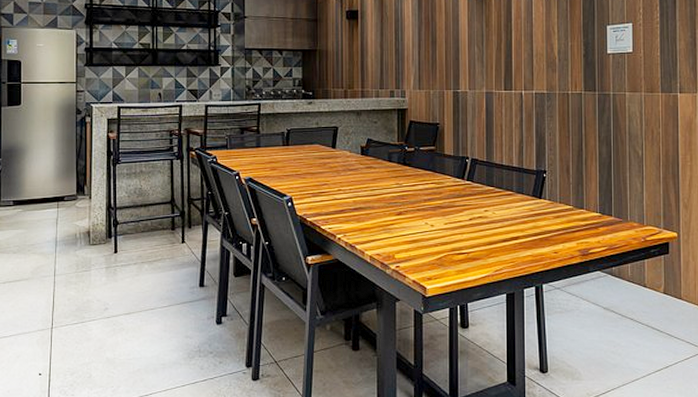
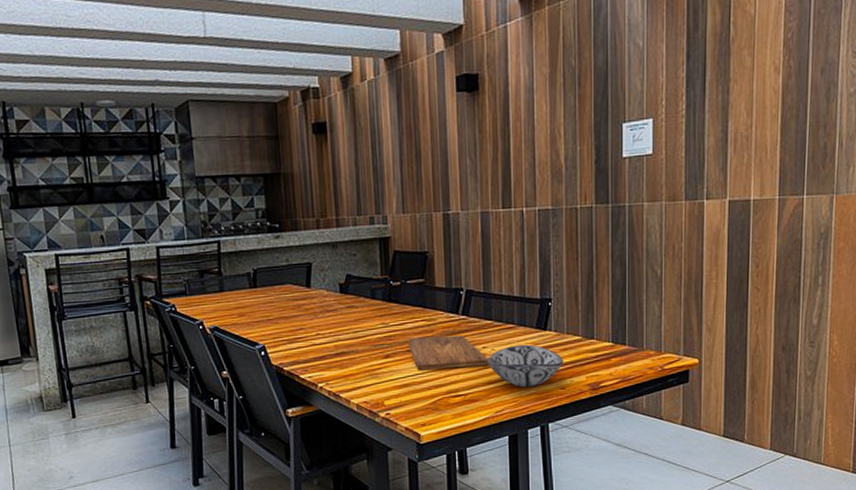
cutting board: none [418,198,490,229] -> present [408,335,489,371]
decorative bowl: none [489,210,557,250] -> present [487,344,564,388]

